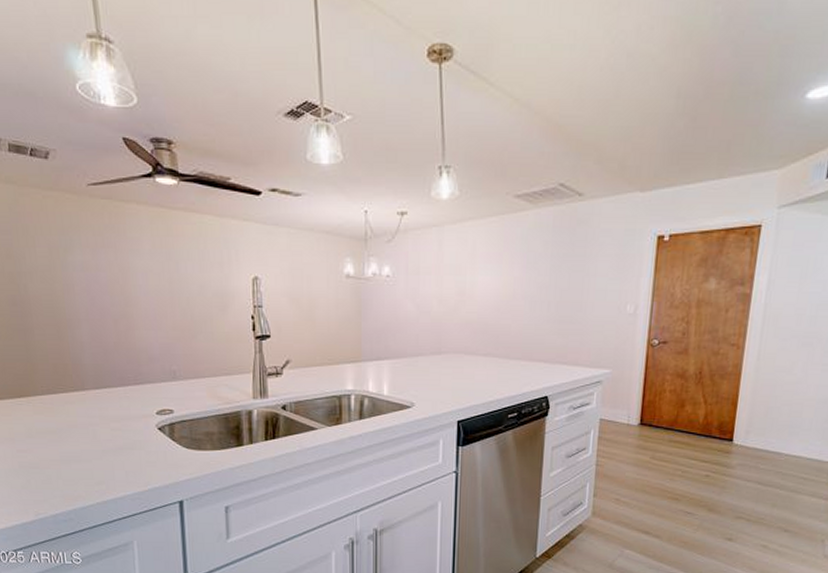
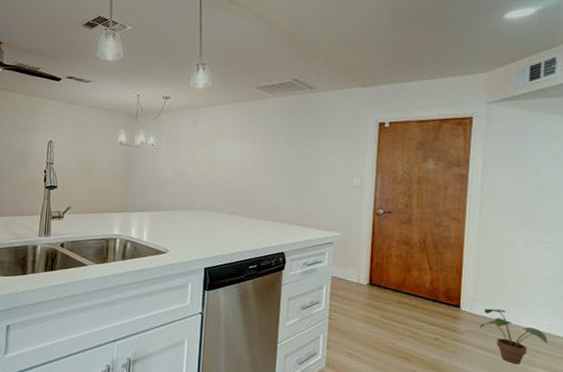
potted plant: none [752,439,817,494] -> present [480,308,548,365]

